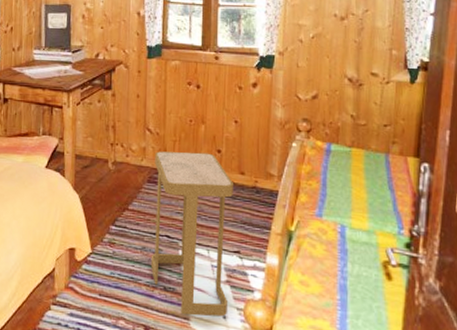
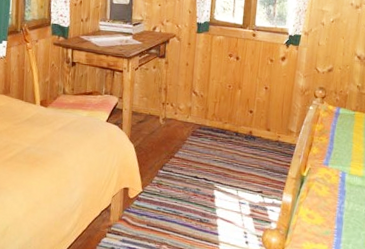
side table: present [150,151,233,317] -> none [190,110,261,242]

